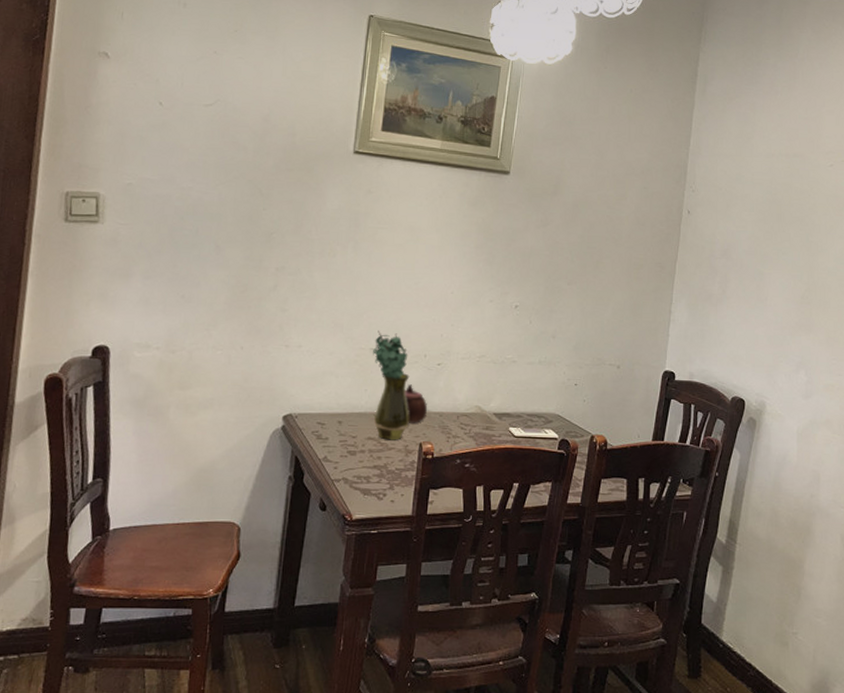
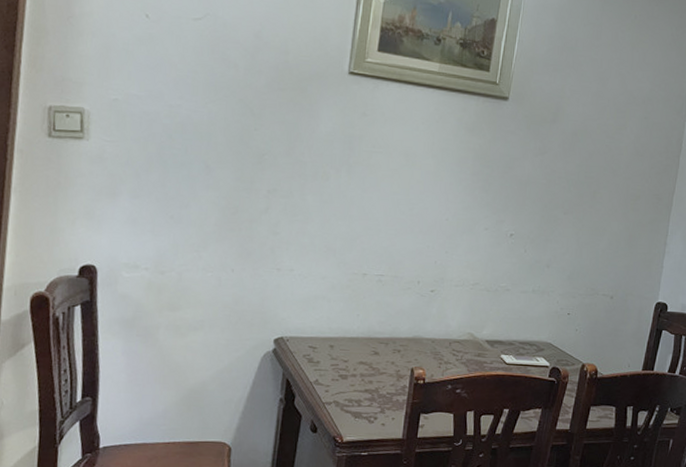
vase: present [373,330,410,440] -> none [365,255,403,365]
teapot: present [404,384,428,423] -> none [397,310,420,349]

